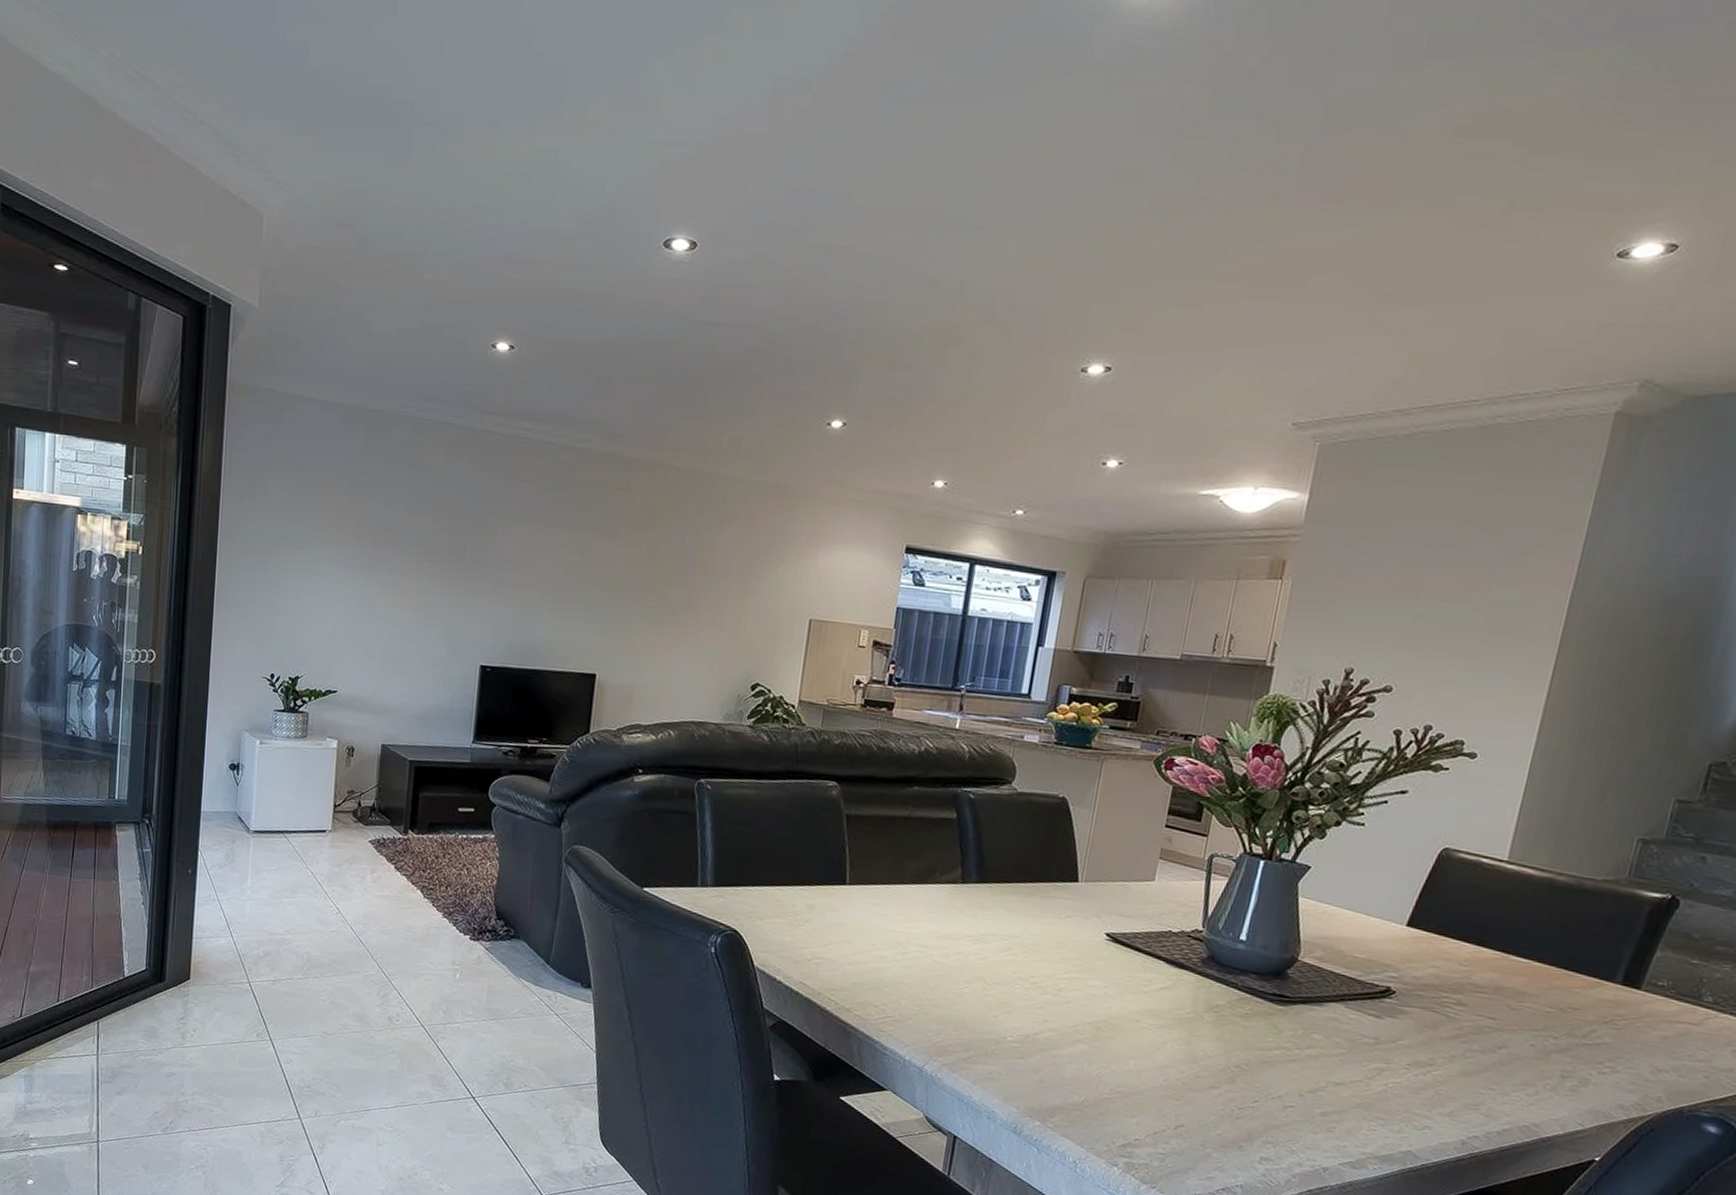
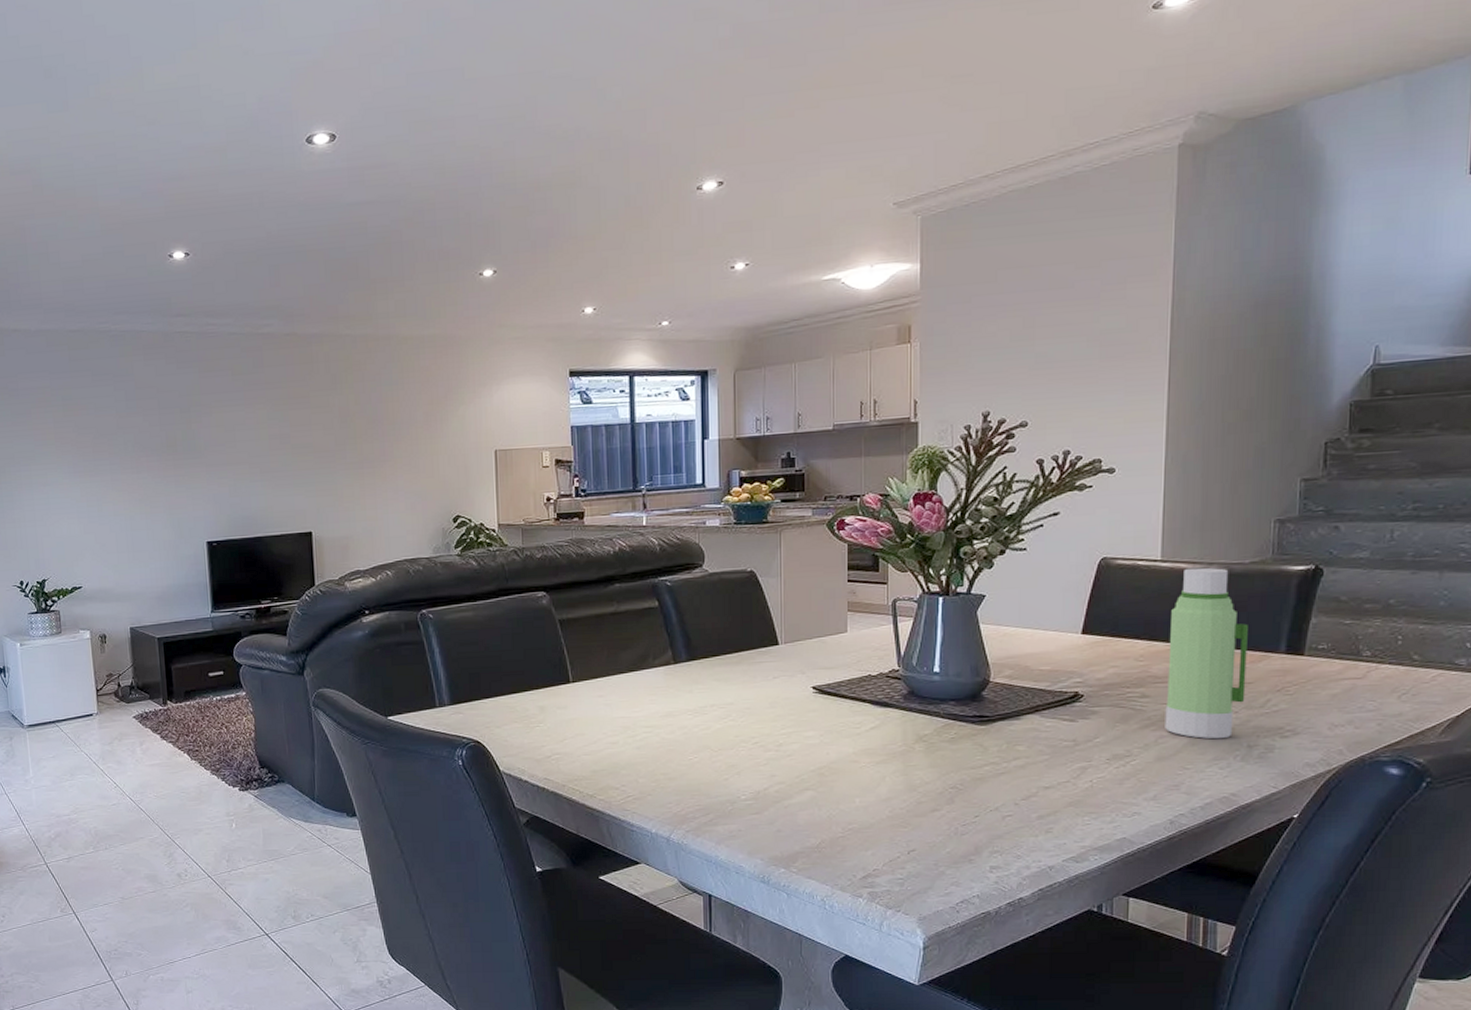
water bottle: none [1476,874,1587,1064] -> present [1165,567,1248,739]

